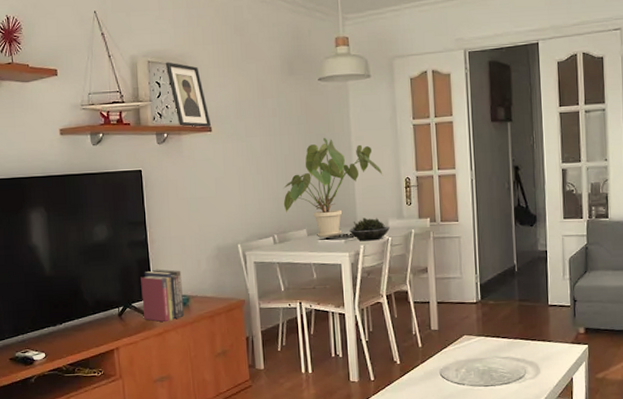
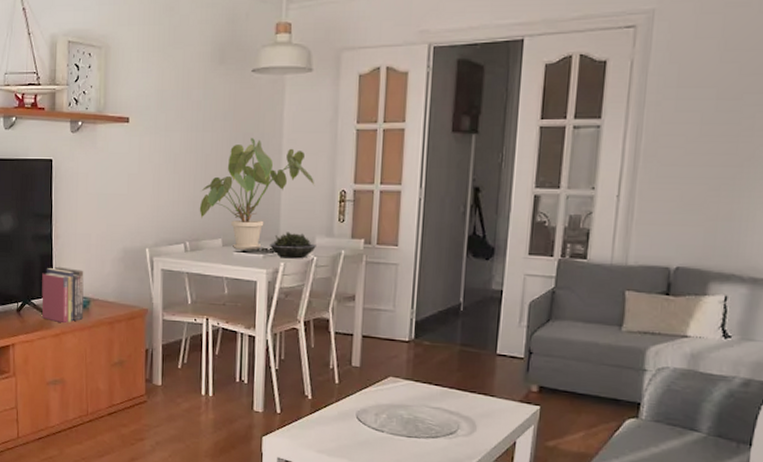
picture frame: present [165,62,212,127] -> none [86,43,130,117]

